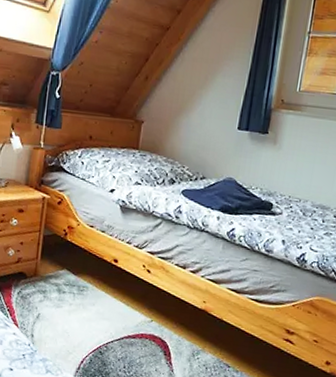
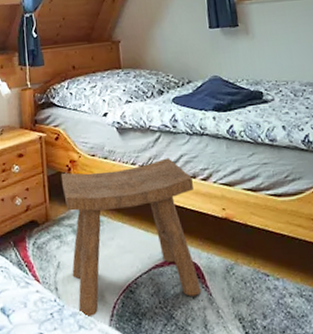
stool: none [48,235,182,369] -> present [60,158,202,318]

